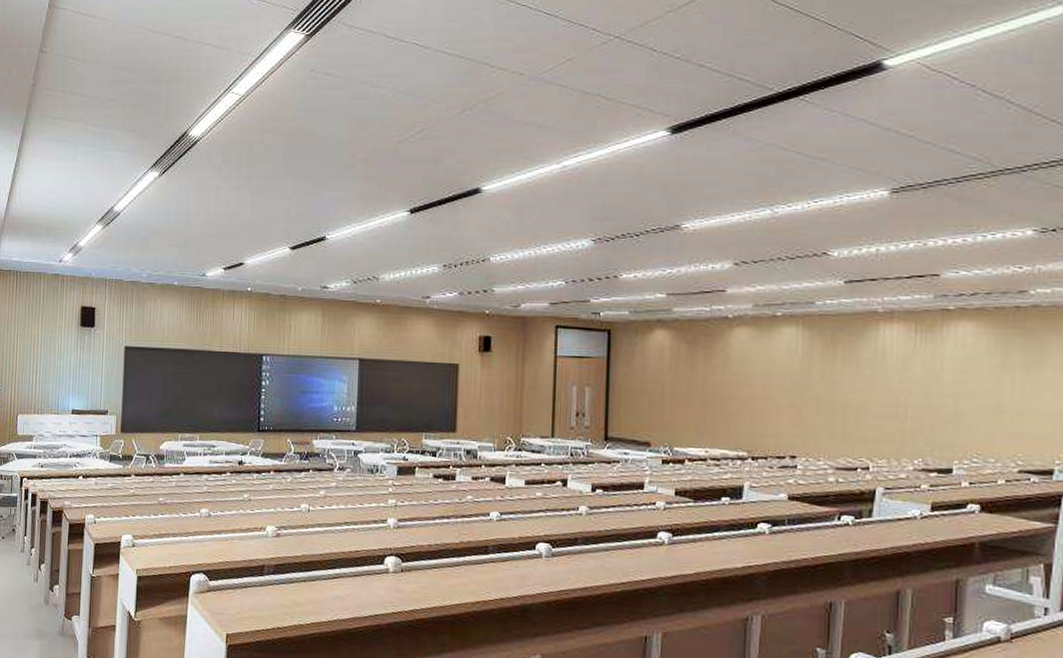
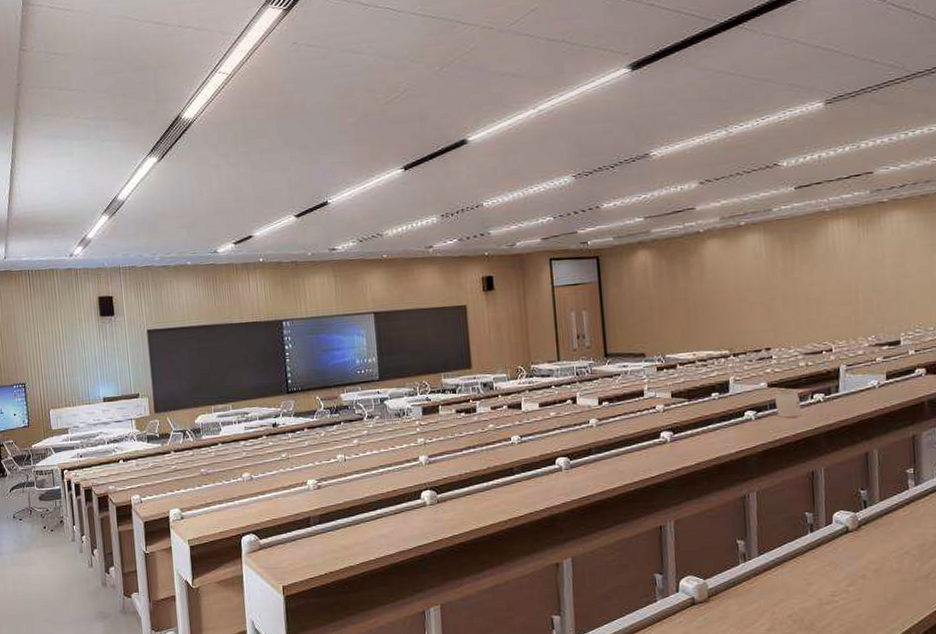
mug: none [795,506,826,538] -> present [775,391,802,418]

